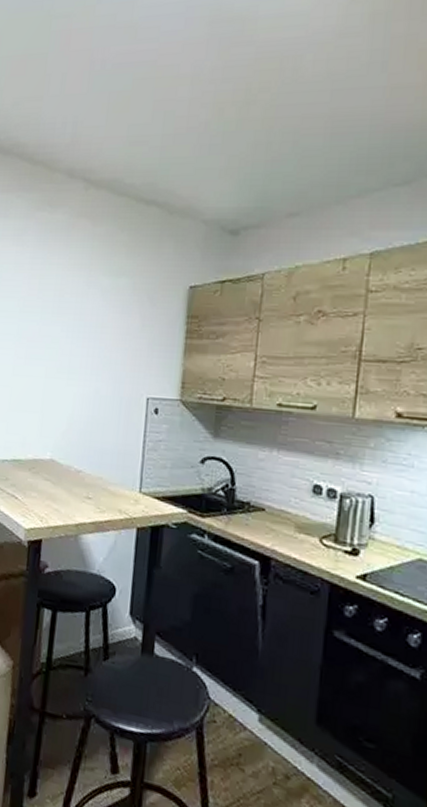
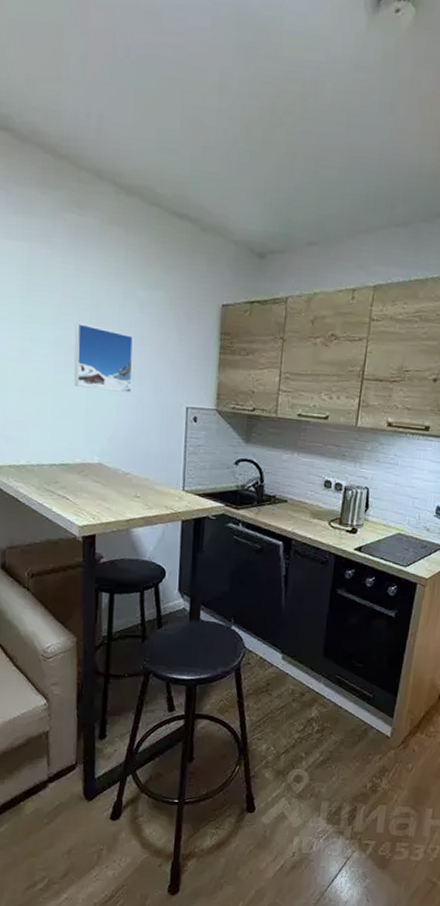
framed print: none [32,314,95,383] -> present [74,322,134,393]

